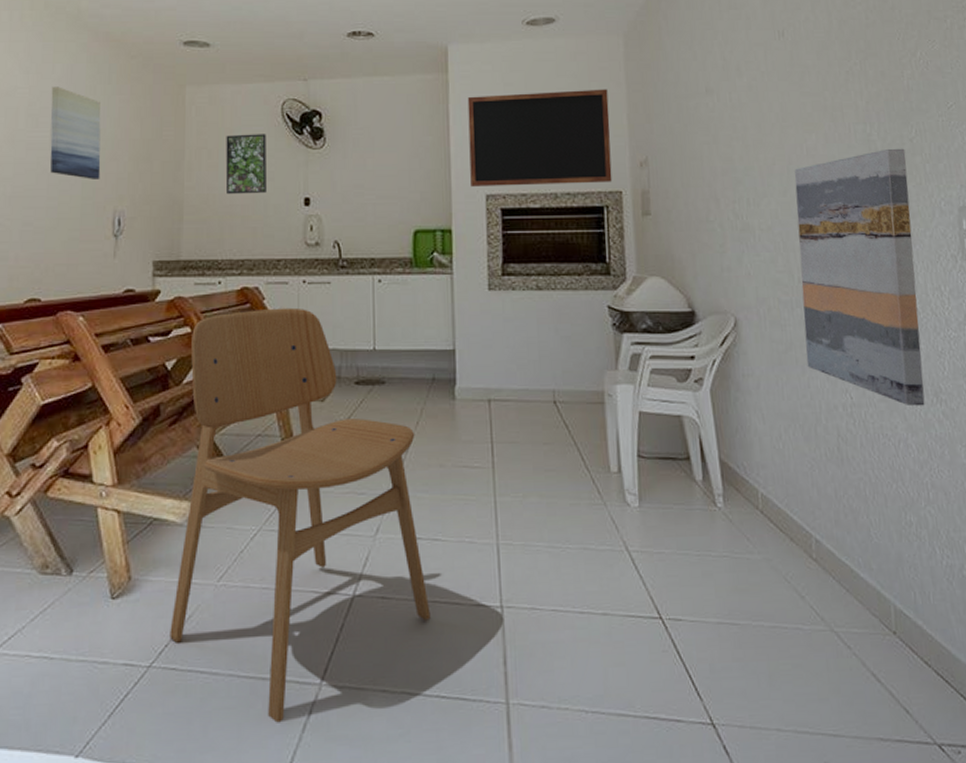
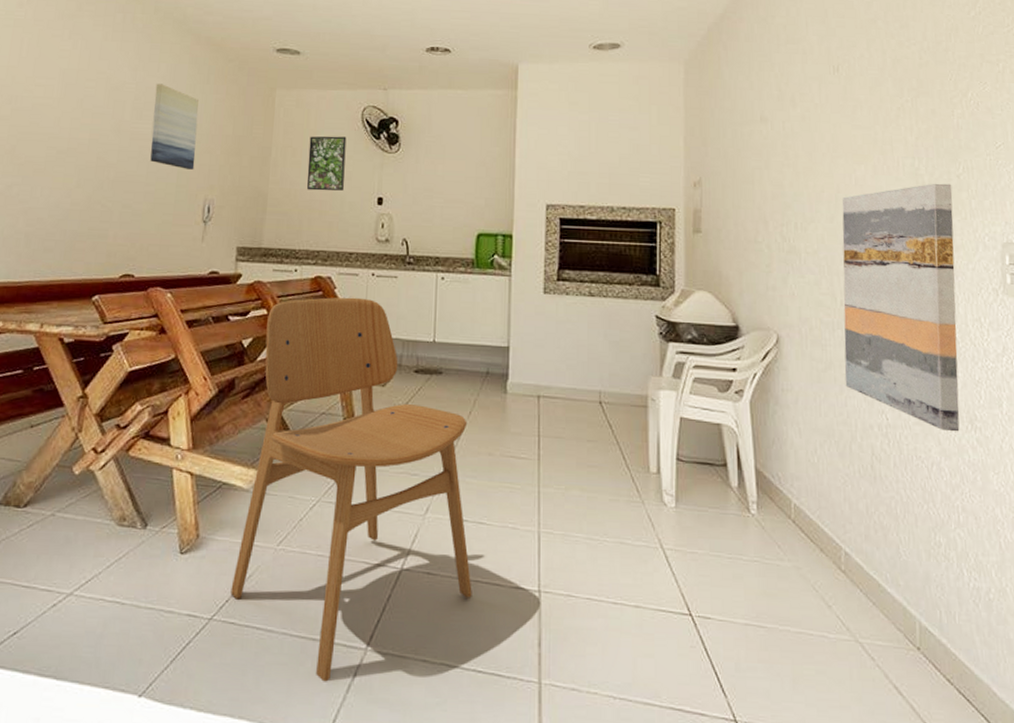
chalkboard: present [467,89,613,188] -> none [533,111,667,200]

